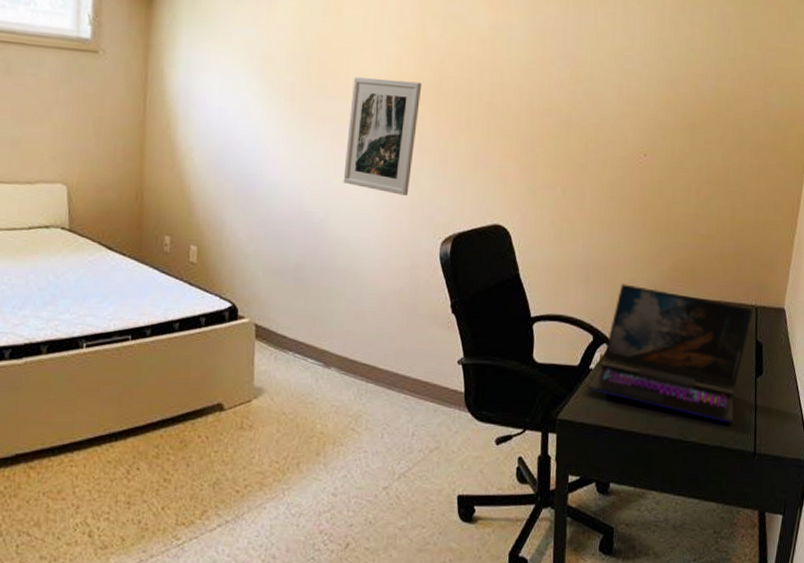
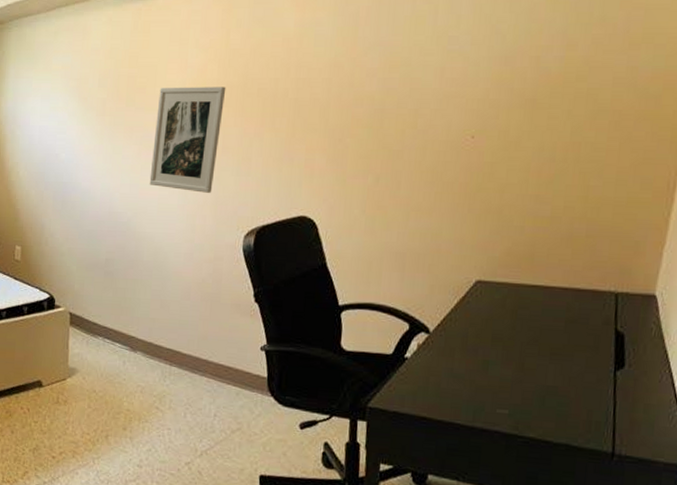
laptop: present [588,284,753,423] -> none [403,271,612,420]

